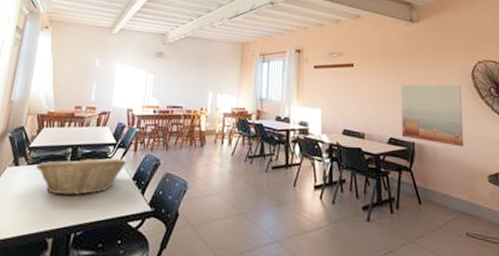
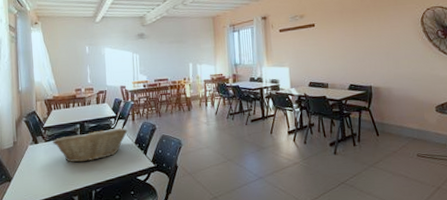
wall art: present [401,84,464,147] -> none [358,32,415,85]

